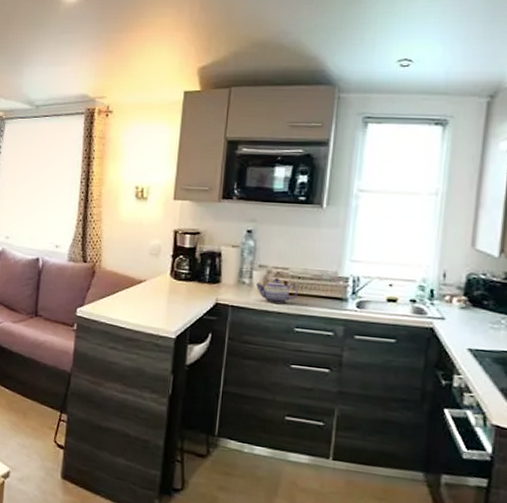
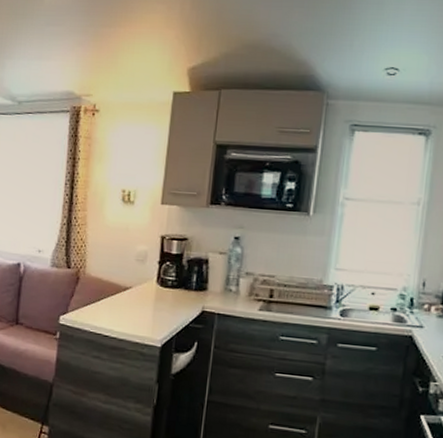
teapot: present [255,278,298,303] -> none [242,286,284,312]

